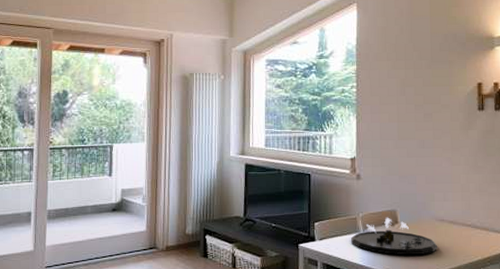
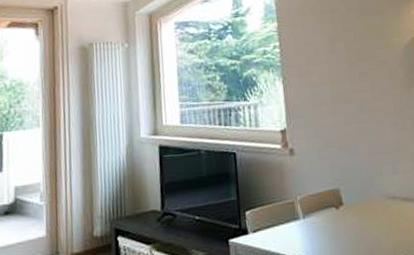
decorative tray: present [351,217,438,256] -> none [290,198,393,245]

